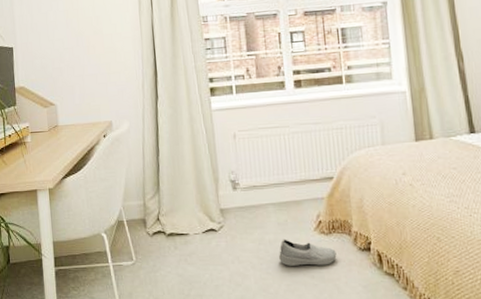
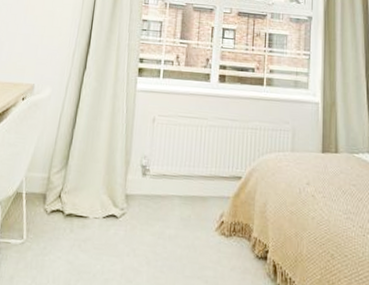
shoe: present [279,239,337,266] -> none [176,235,234,271]

